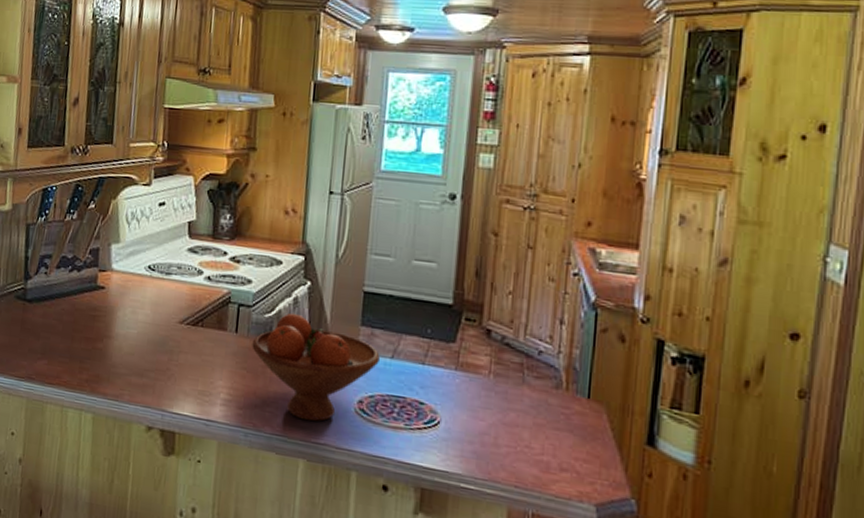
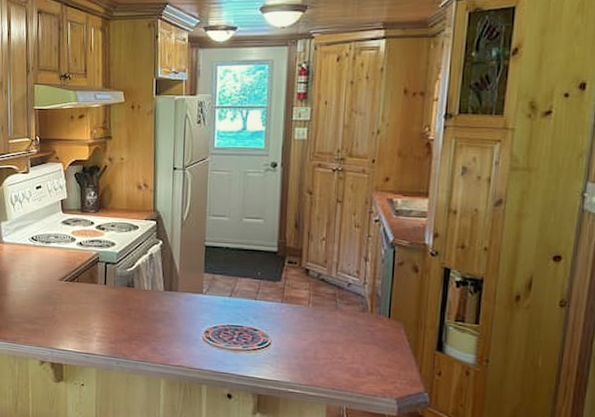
fruit bowl: present [252,312,380,422] -> none [118,266,220,350]

